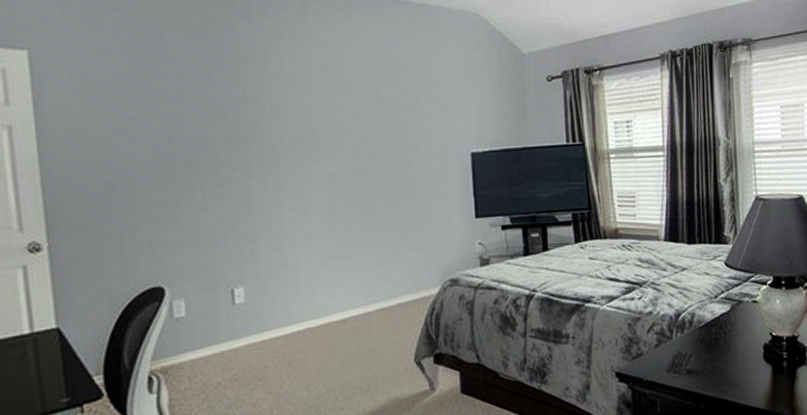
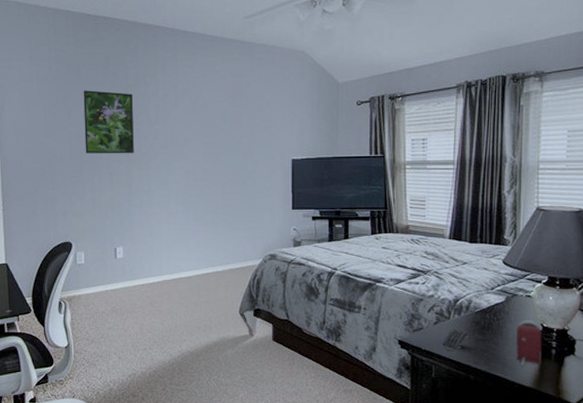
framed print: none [170,66,253,157] -> present [83,90,134,154]
alarm clock: none [745,330,773,385] -> present [515,320,542,365]

